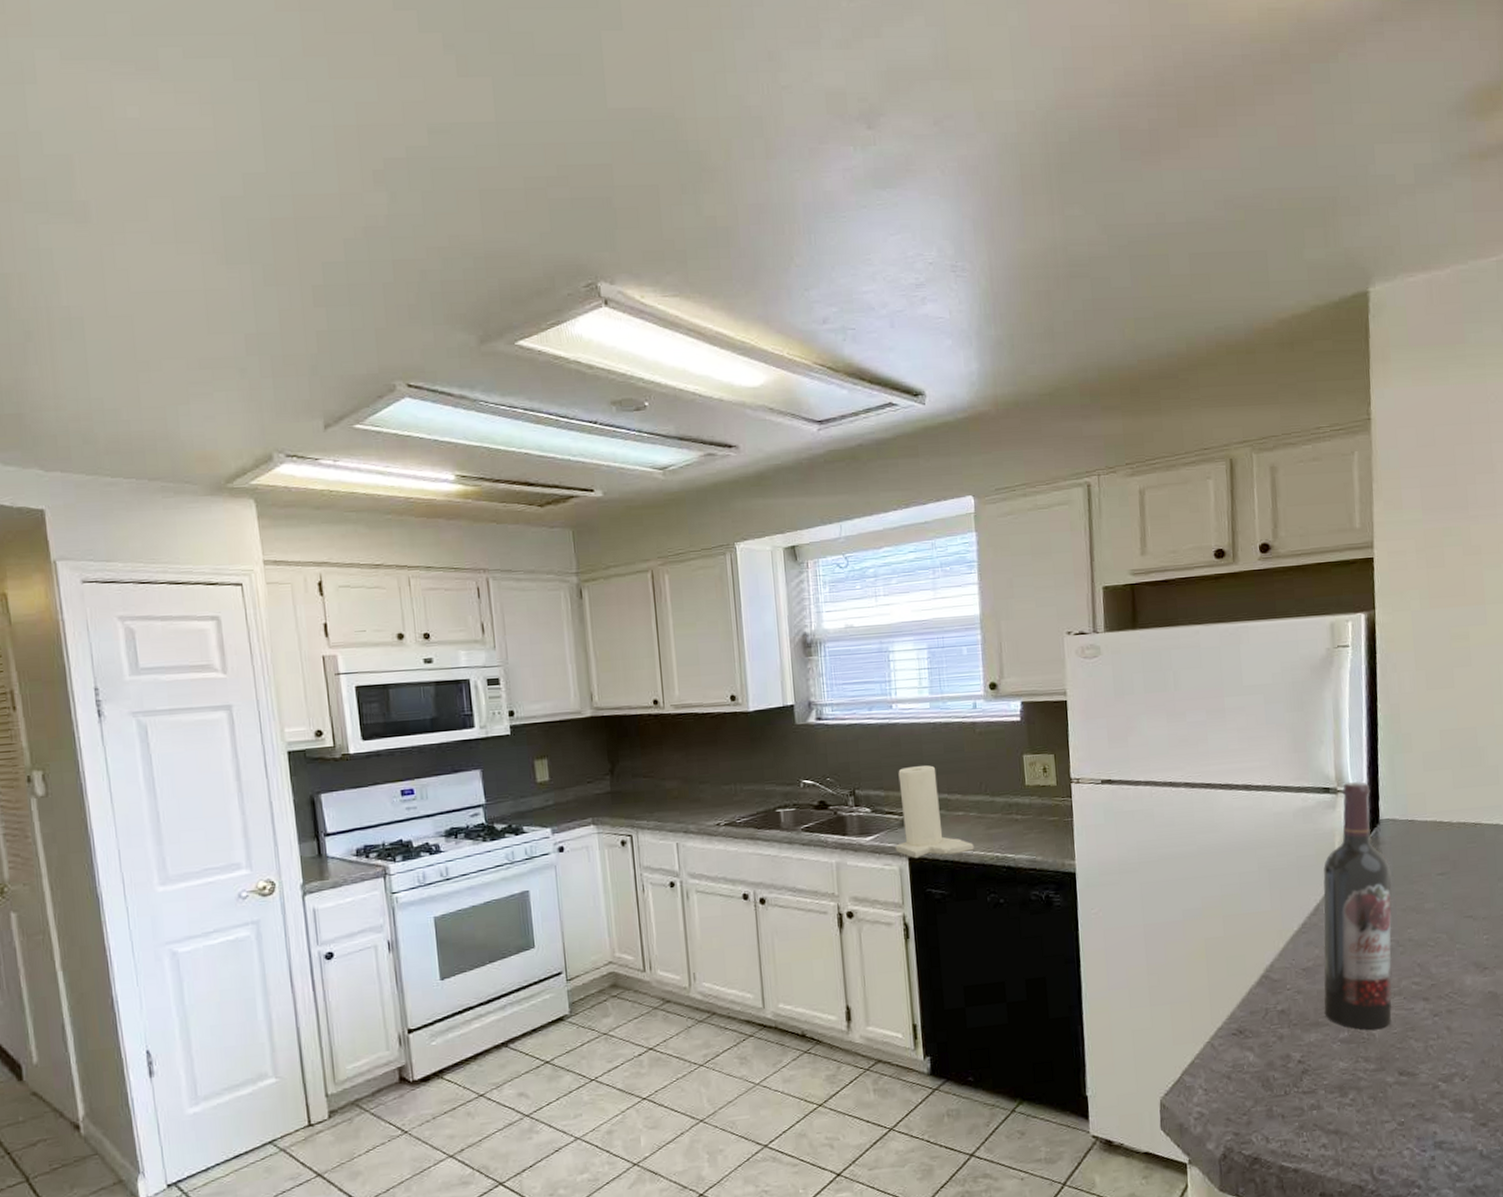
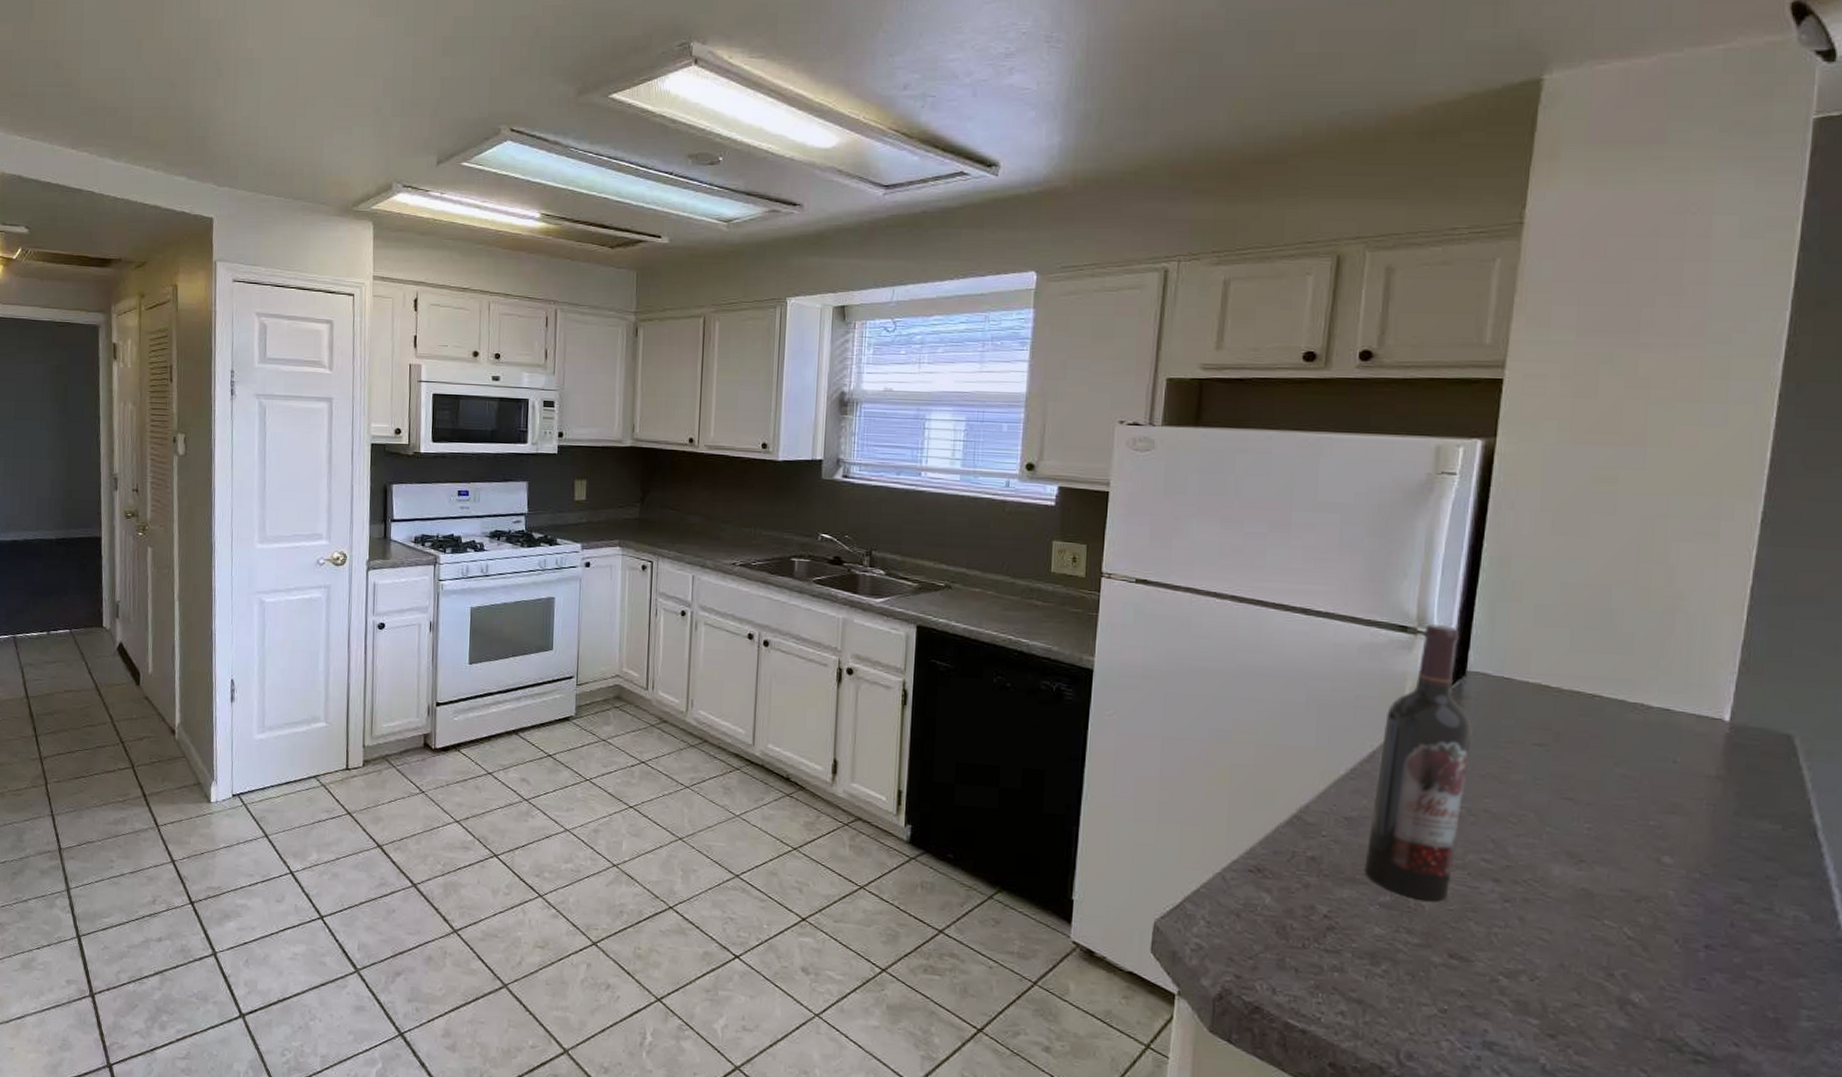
paper towel: present [895,765,974,859] -> none [904,536,987,631]

